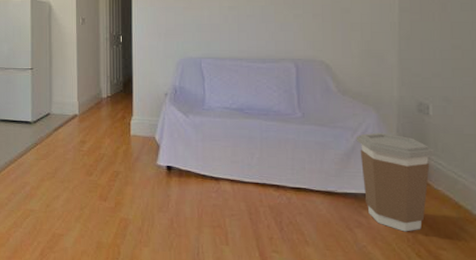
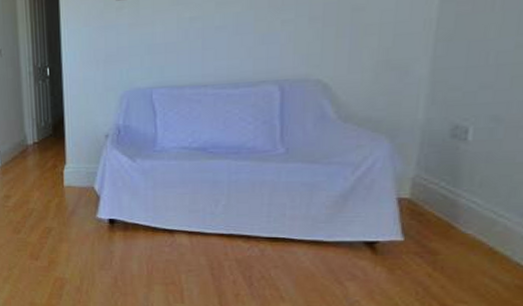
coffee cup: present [356,132,435,232] -> none [357,166,469,284]

